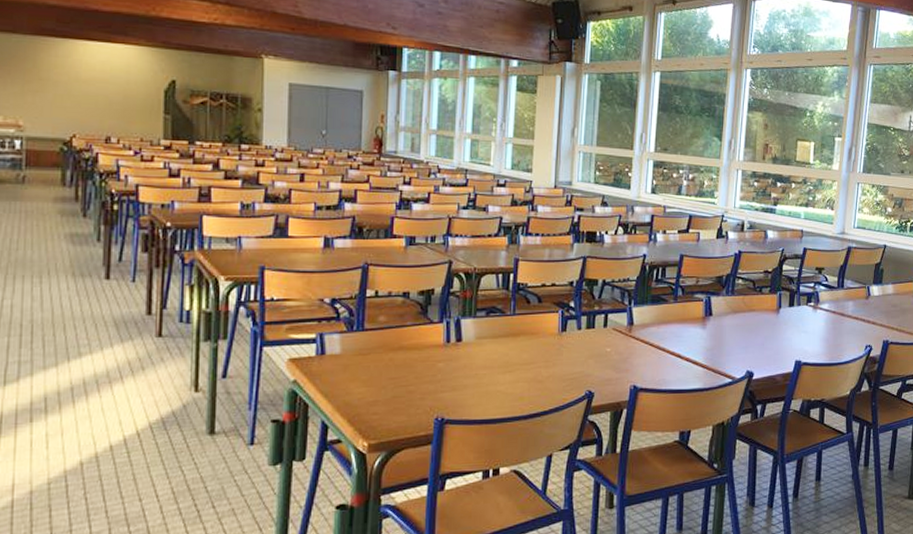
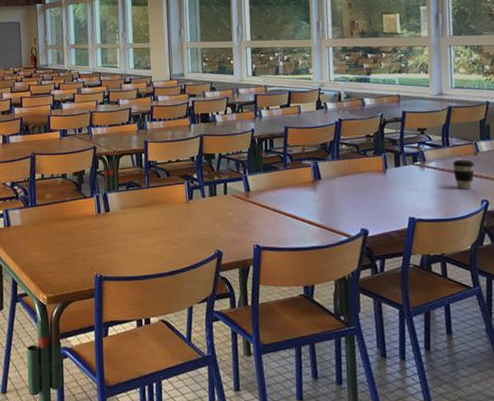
coffee cup: none [844,303,865,334] -> present [452,159,475,190]

